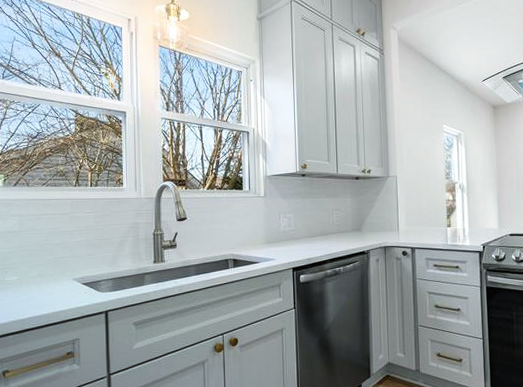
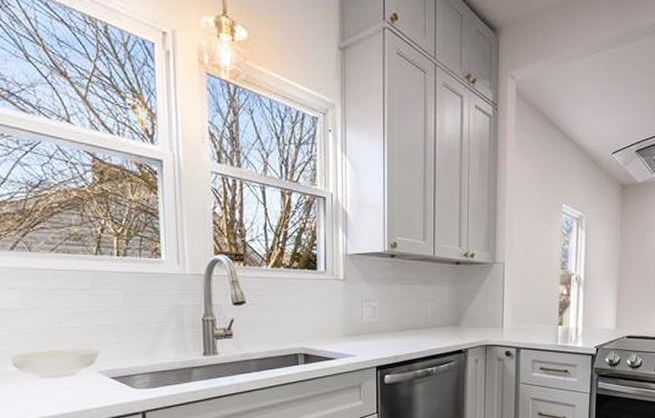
bowl: none [8,261,75,286] -> present [9,349,100,379]

